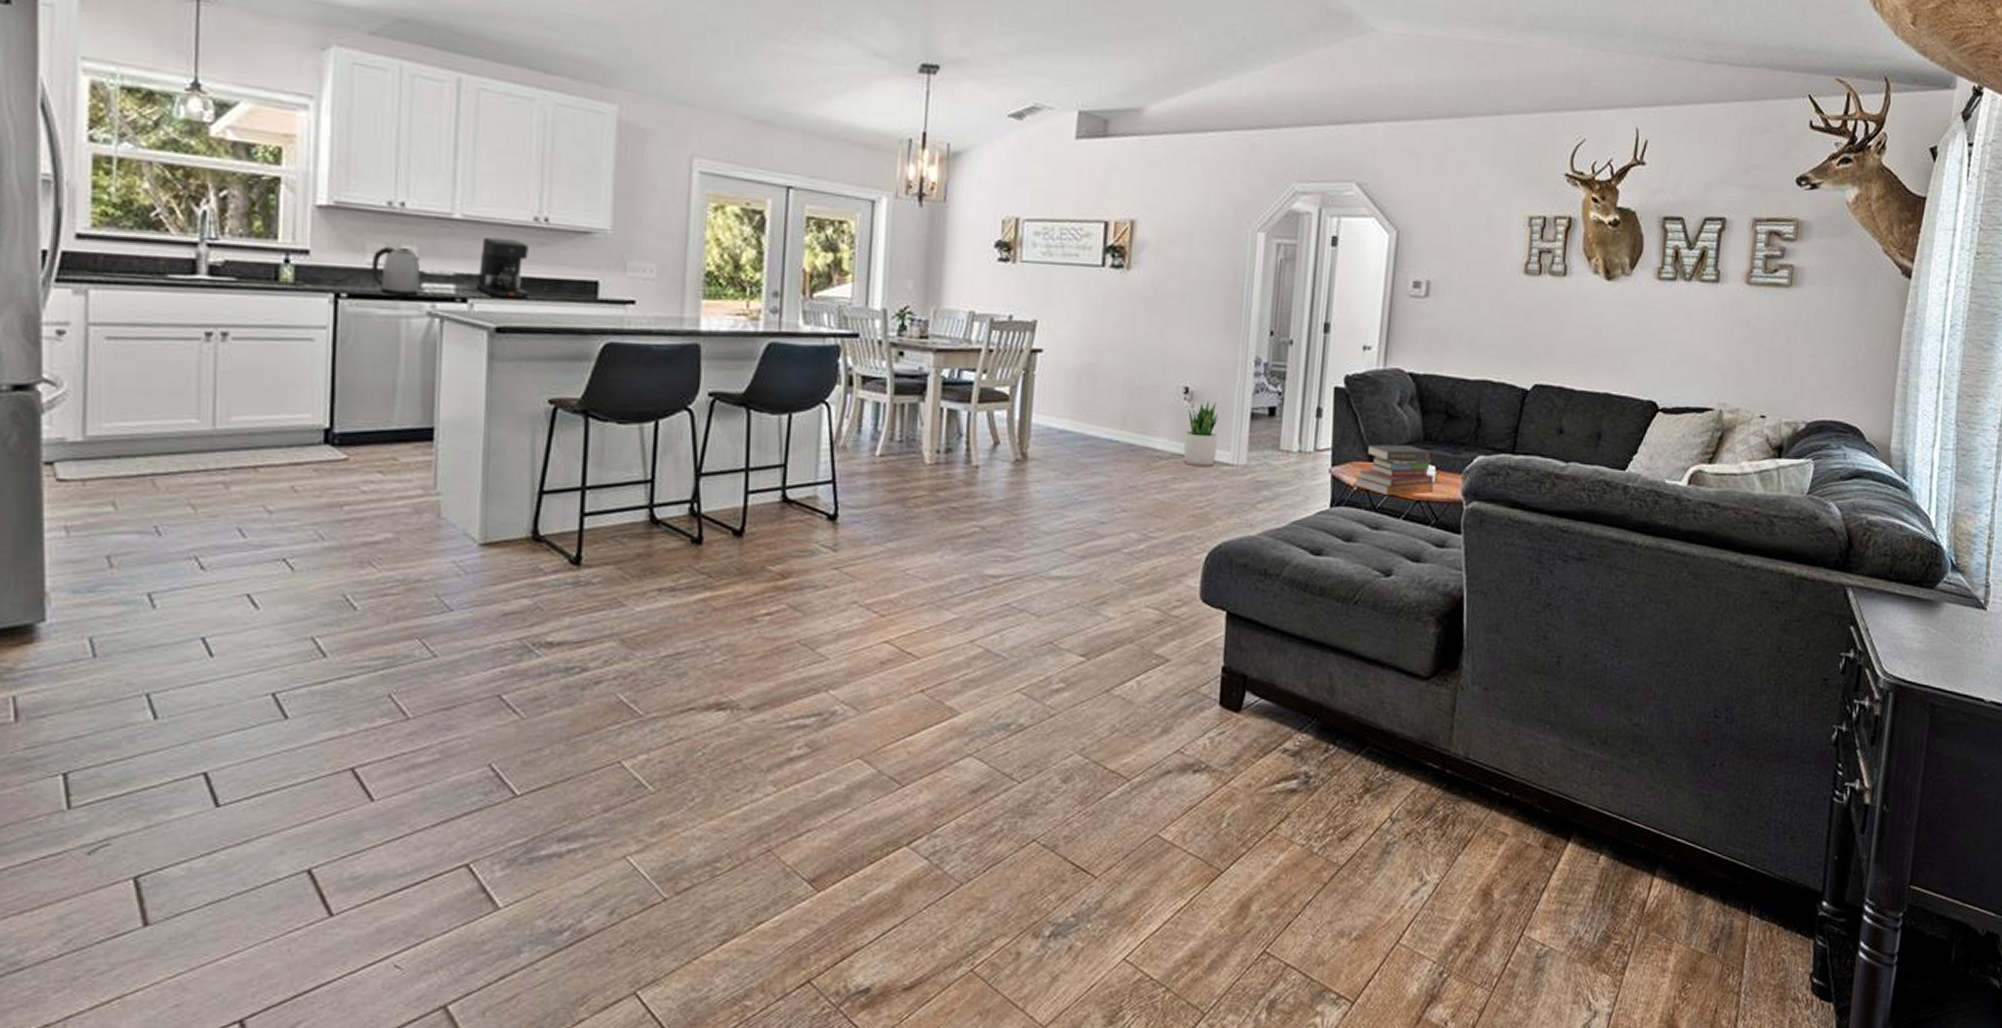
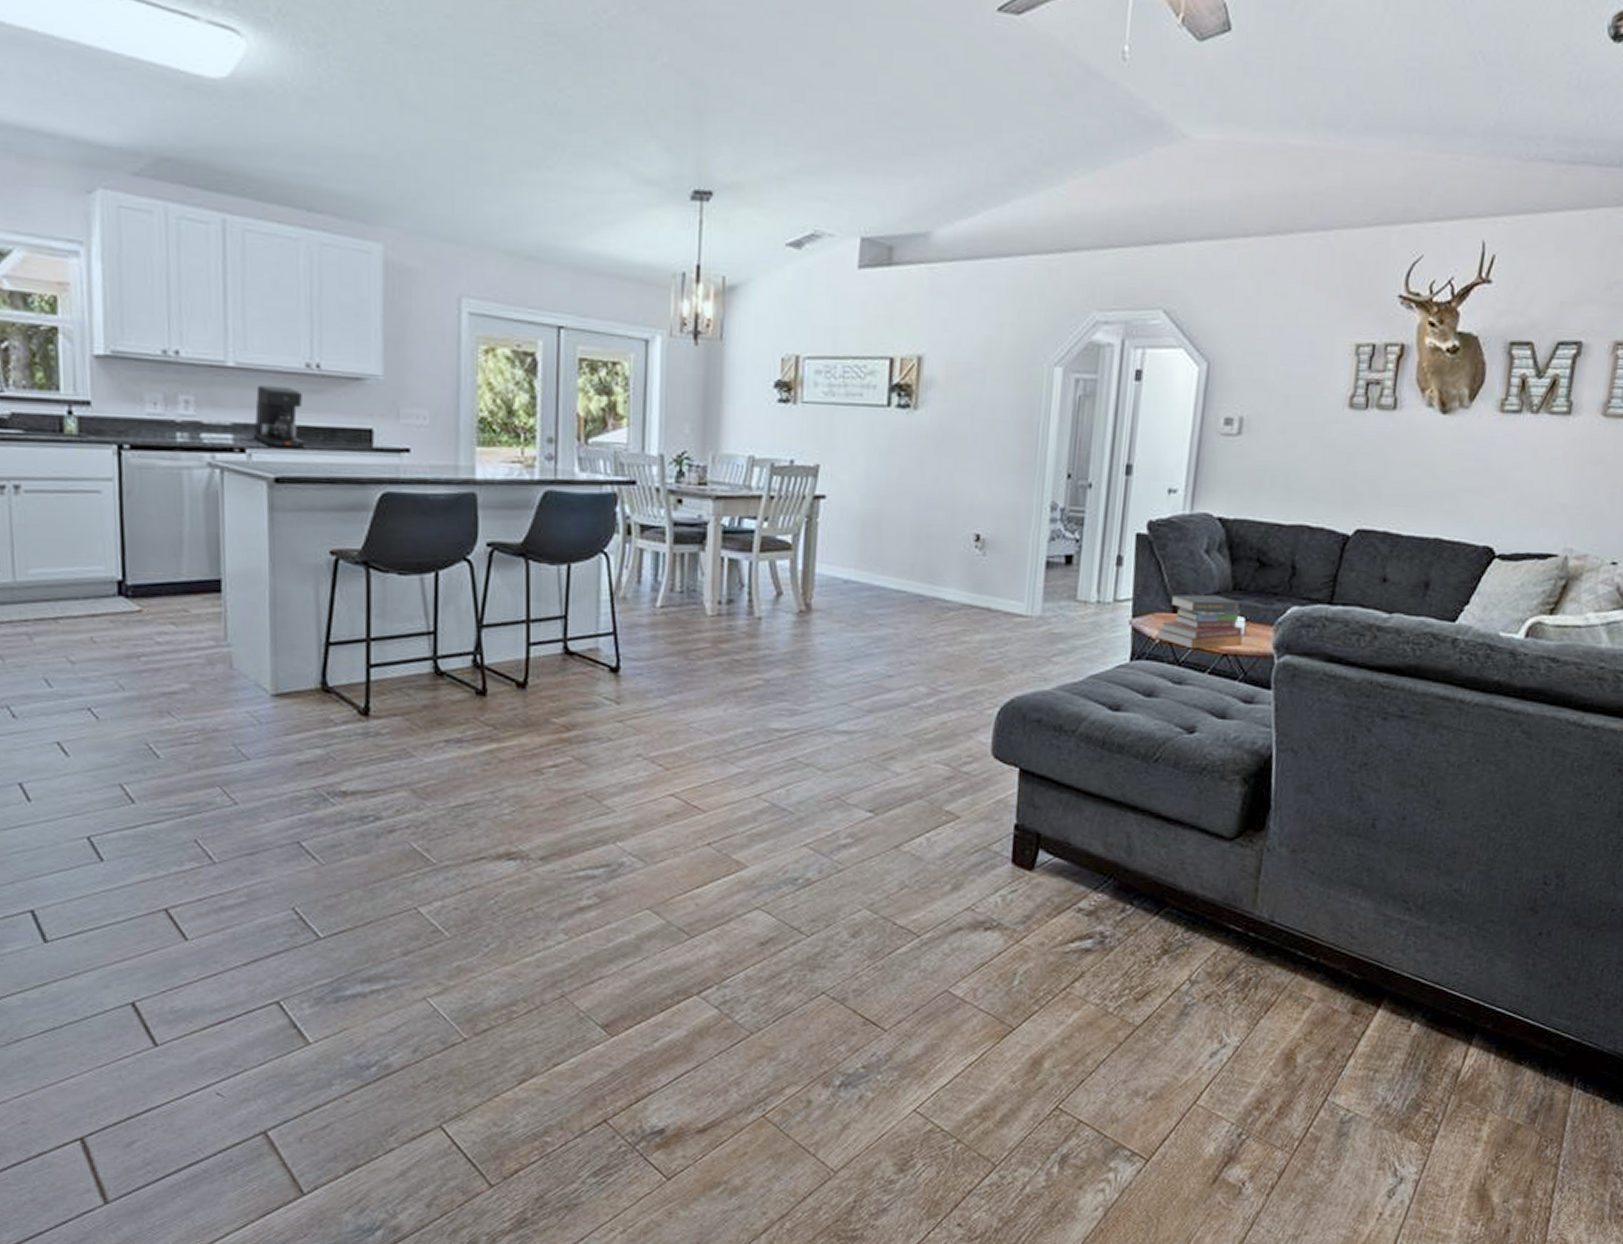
kettle: present [371,246,421,297] -> none [150,396,199,447]
planter: present [1183,401,1219,468] -> none [974,549,1012,619]

